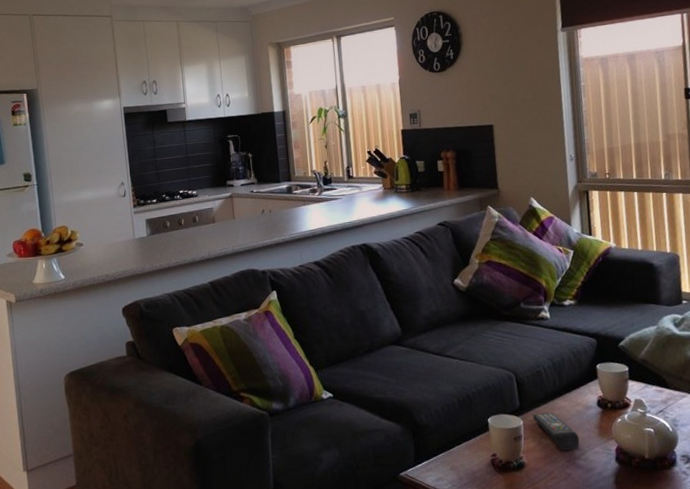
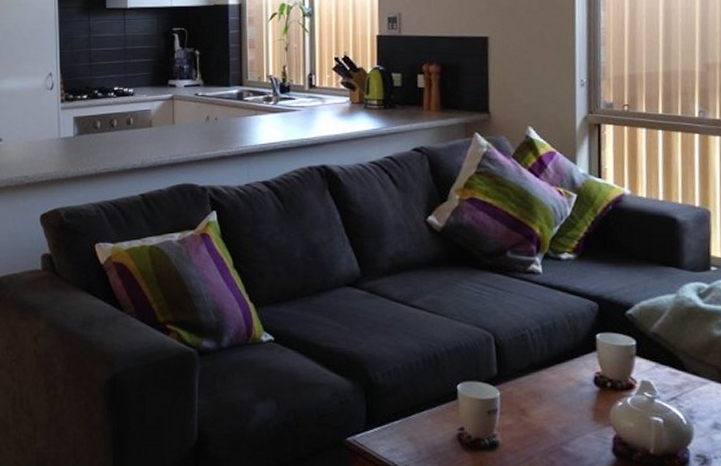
remote control: present [532,412,580,451] -> none [512,384,569,433]

